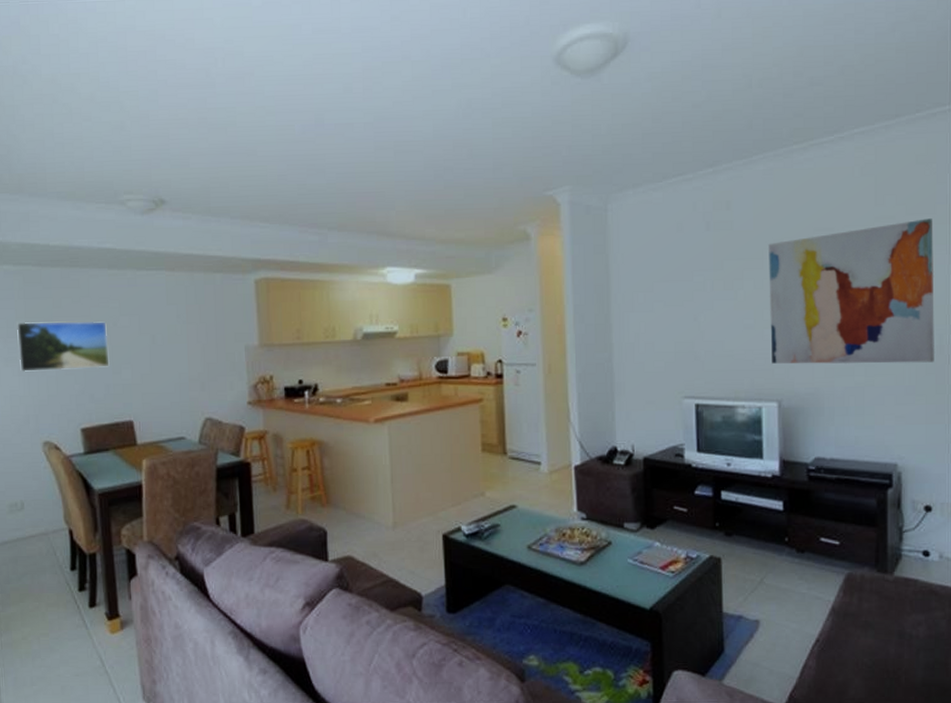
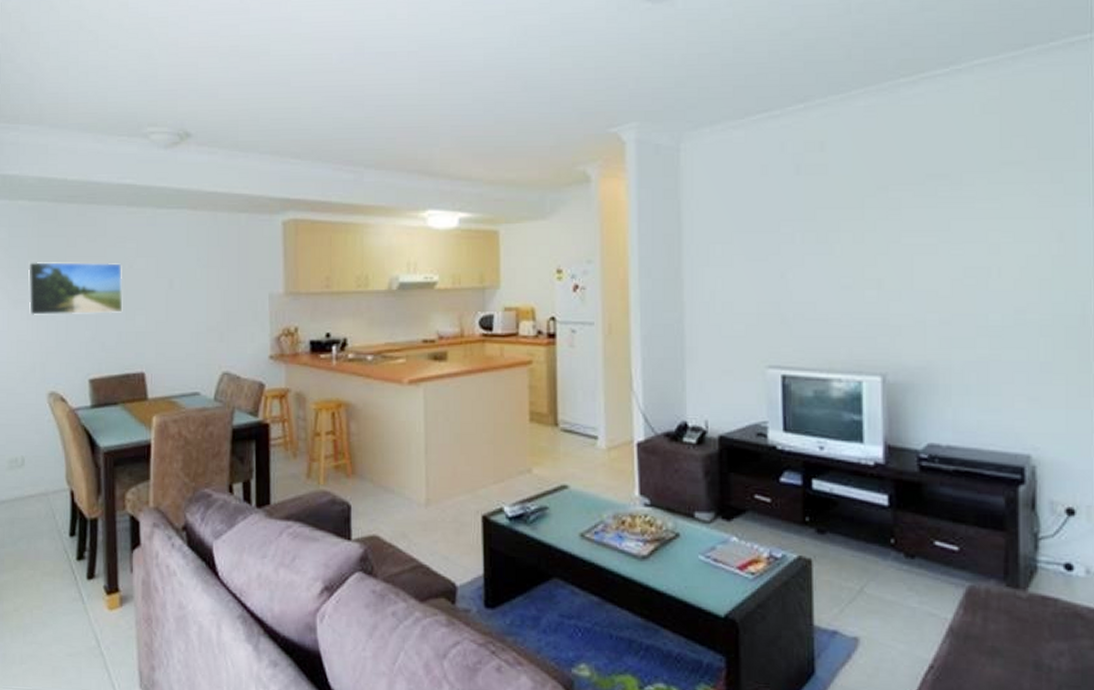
wall art: present [768,218,934,364] -> none [870,164,1076,335]

